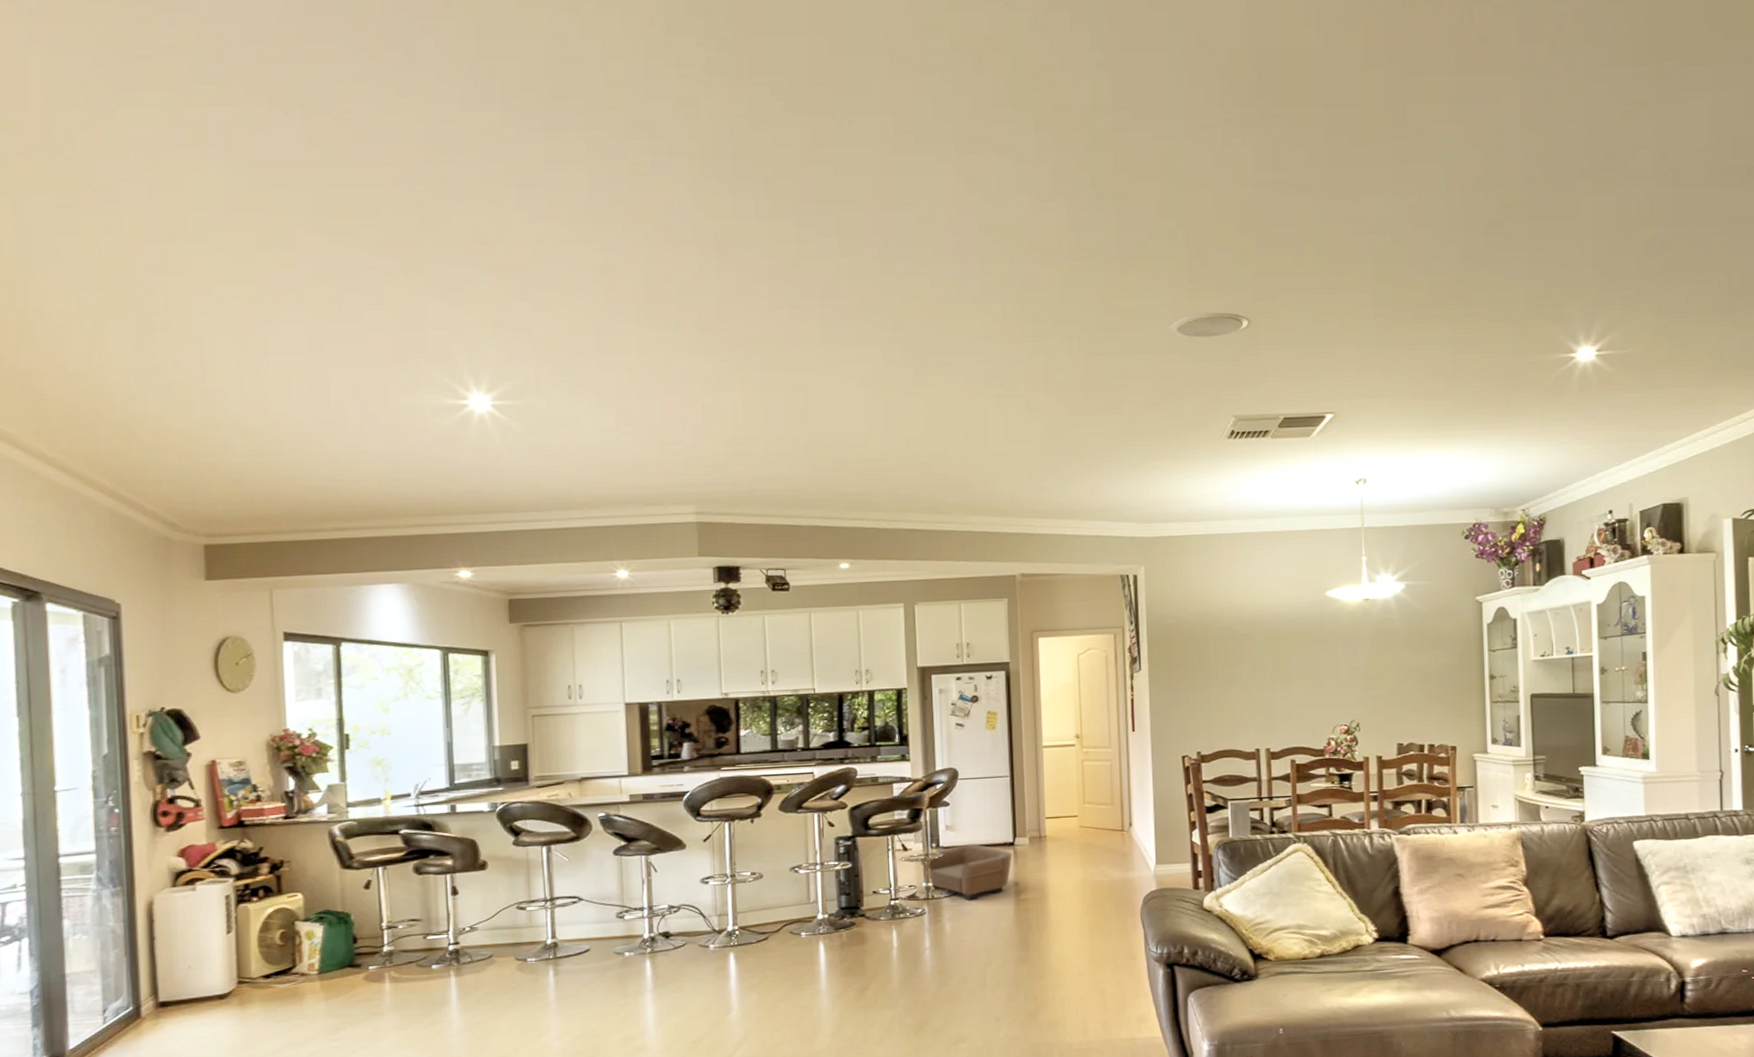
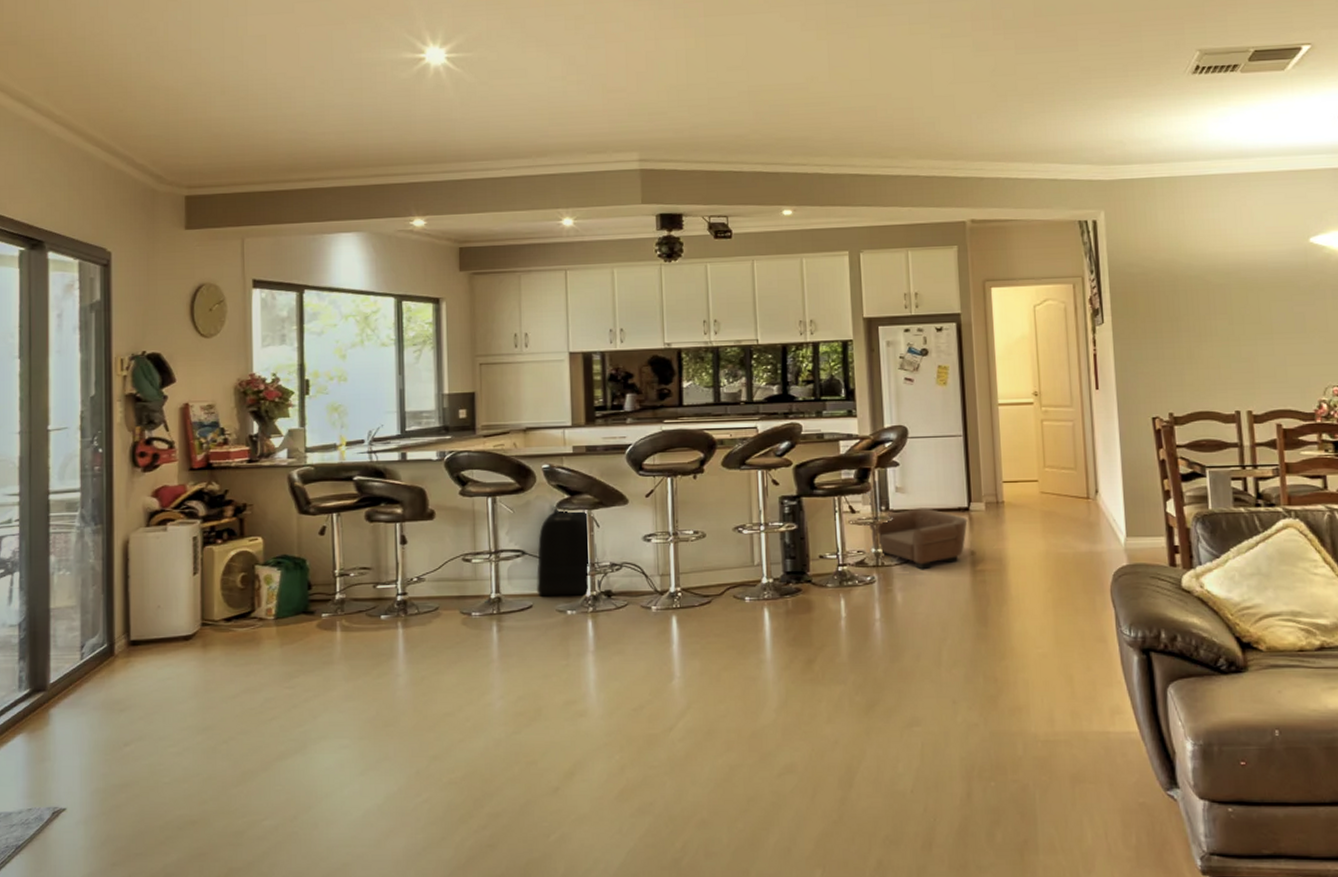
backpack: none [593,853,660,940] -> present [536,507,602,597]

